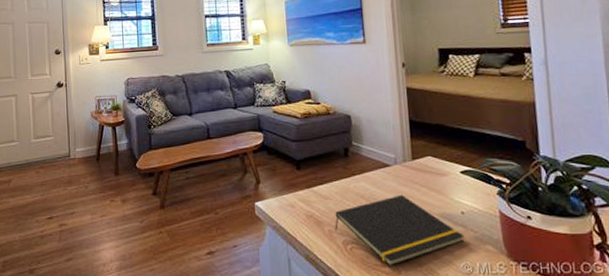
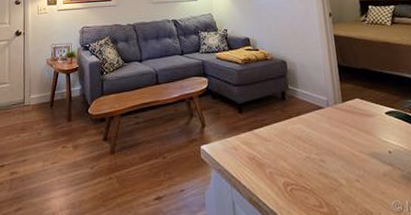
notepad: present [335,194,464,266] -> none [275,135,393,207]

